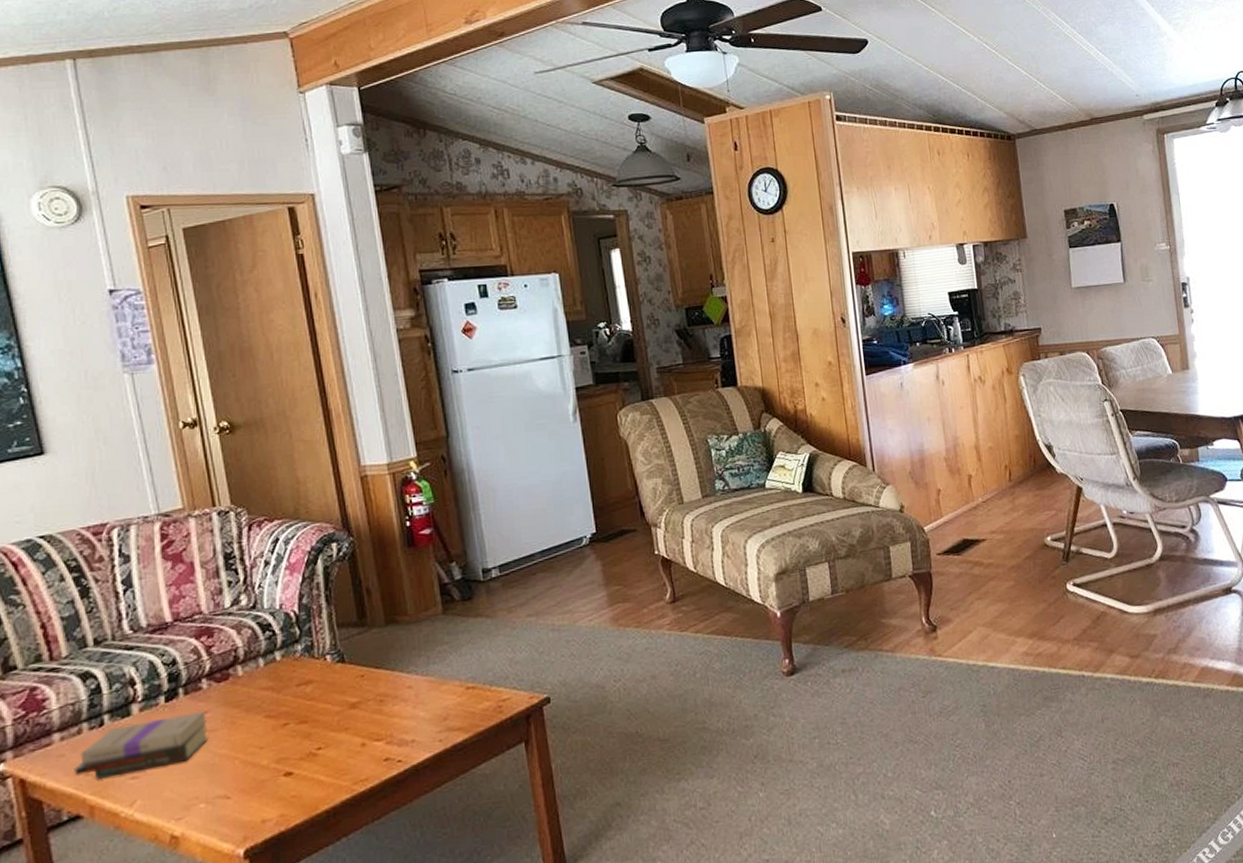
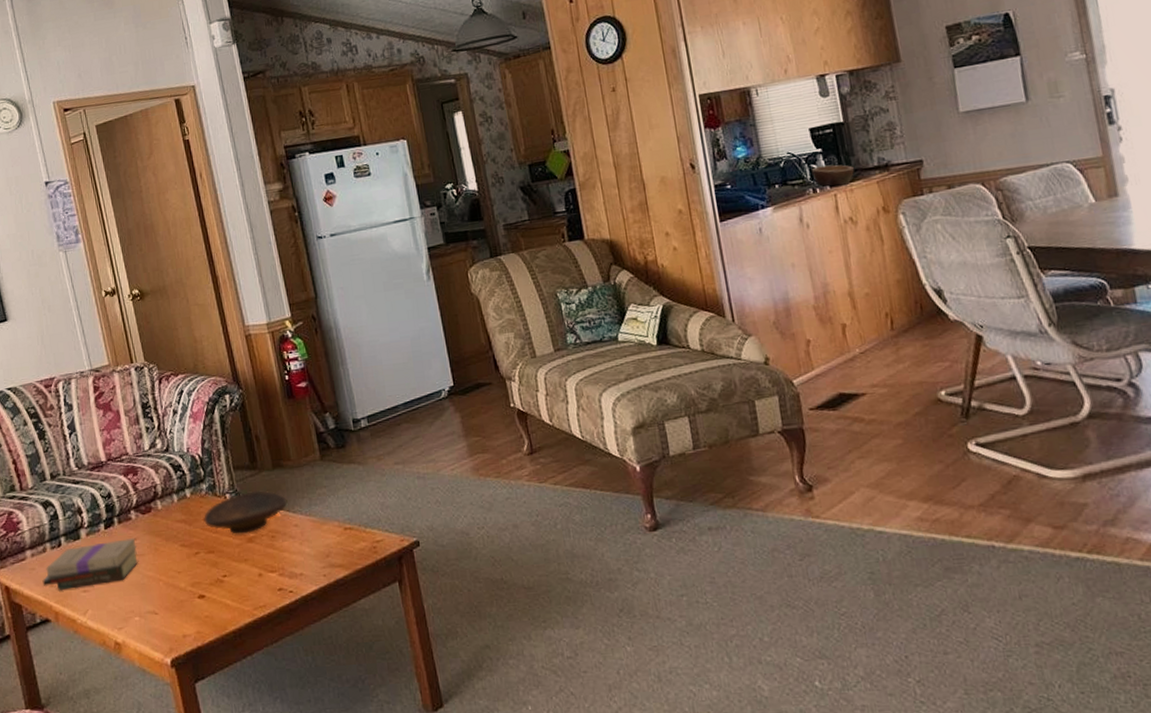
decorative bowl: none [296,649,401,700] -> present [204,490,288,534]
bowl: none [948,327,985,348] -> present [811,164,854,187]

